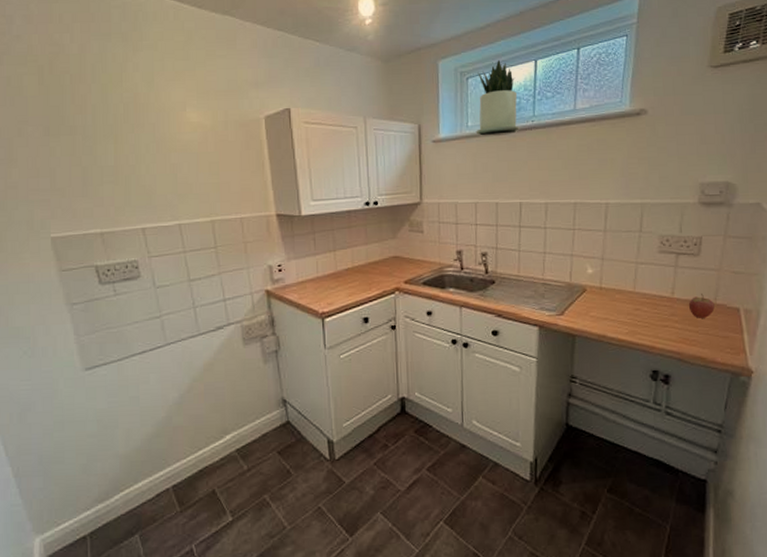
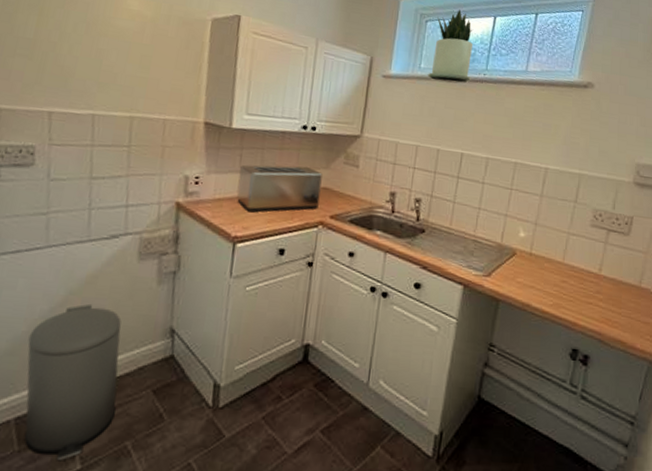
pedal bin: none [168,387,250,516] -> present [24,303,121,462]
toaster: none [316,239,392,289] -> present [237,164,323,213]
fruit: present [688,294,715,318] -> none [614,275,639,300]

